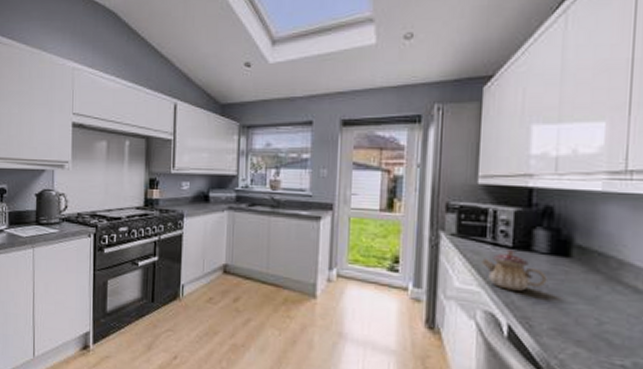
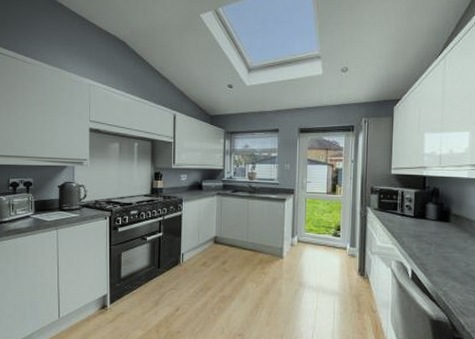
teapot: present [482,249,547,291] -> none [394,218,435,246]

